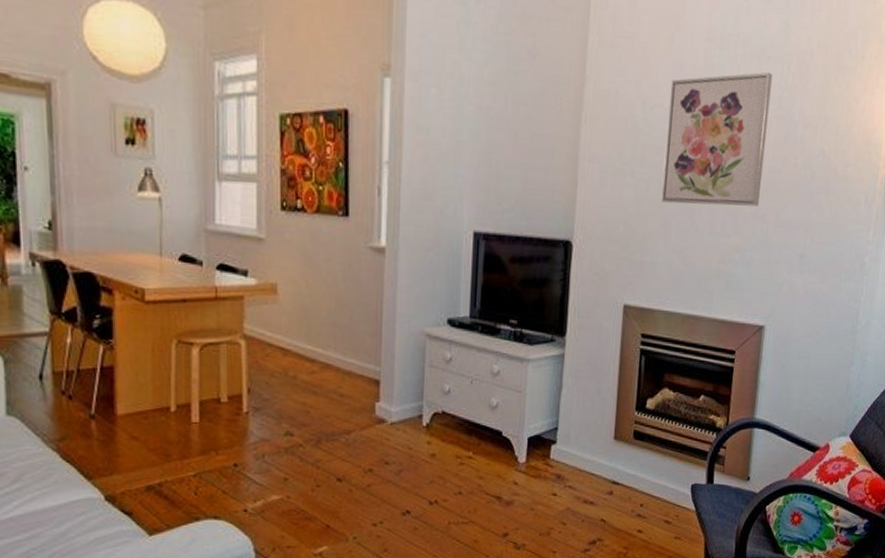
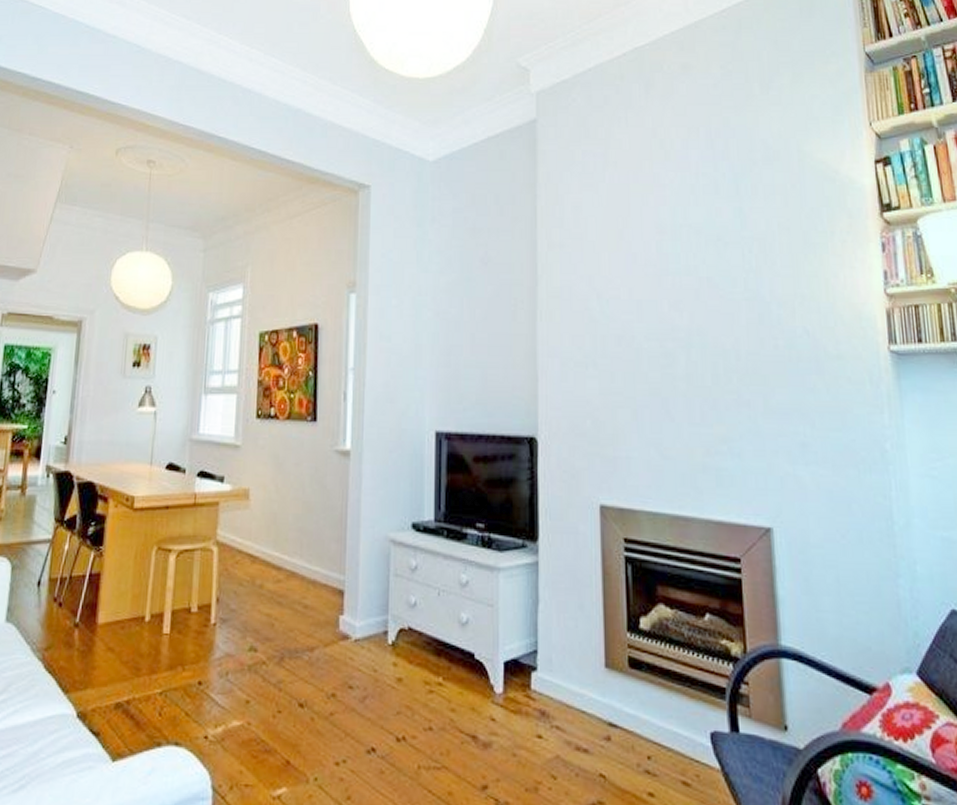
wall art: present [662,72,773,207] -> none [625,256,742,394]

